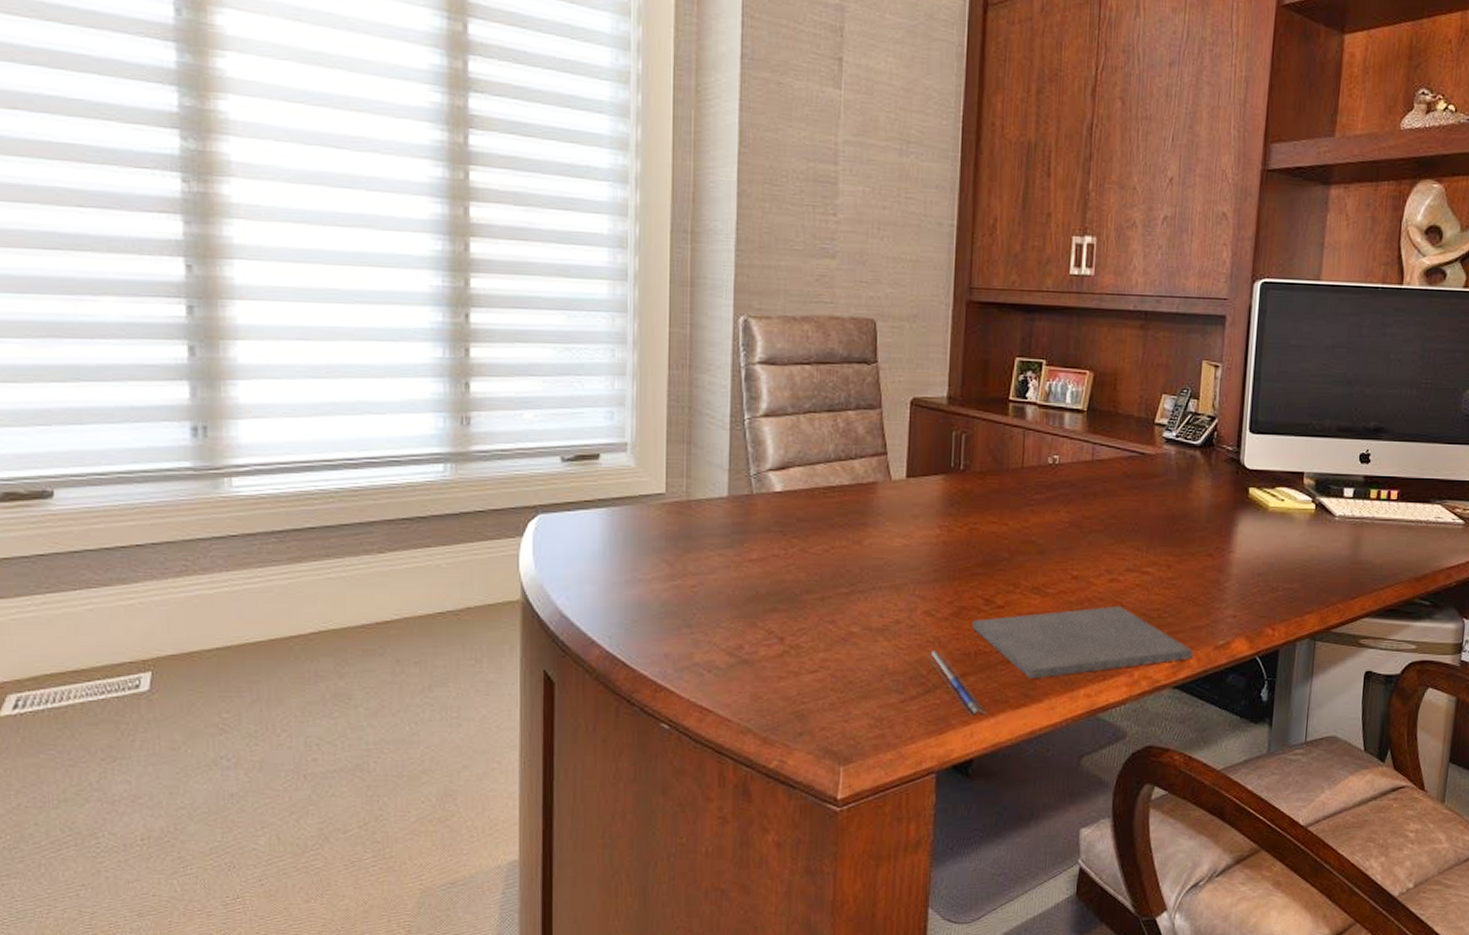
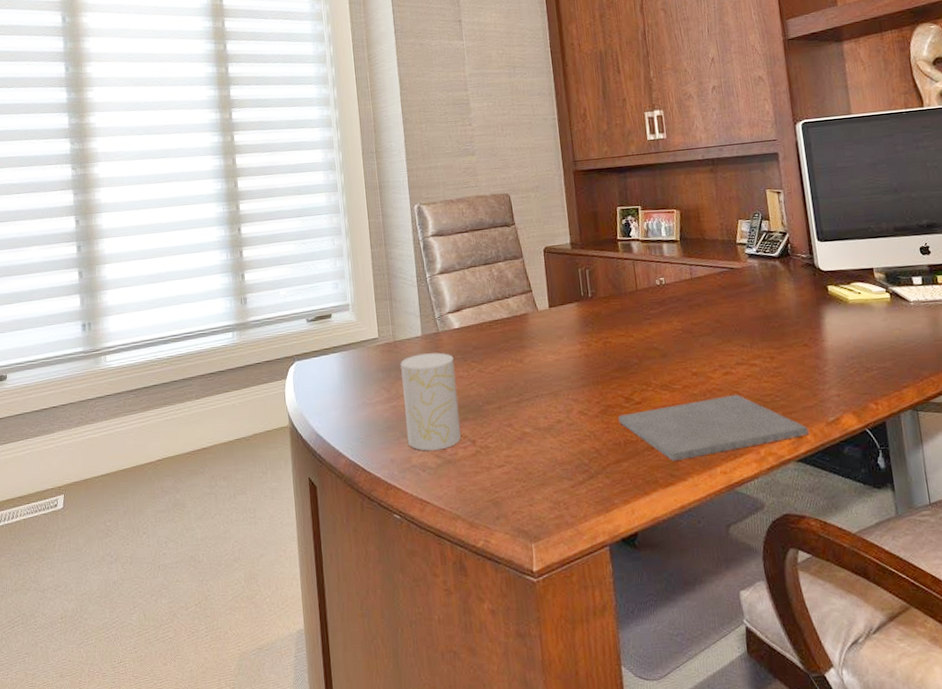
cup: none [690,521,769,647] -> present [400,352,461,451]
pen: present [927,650,987,716] -> none [586,443,642,496]

